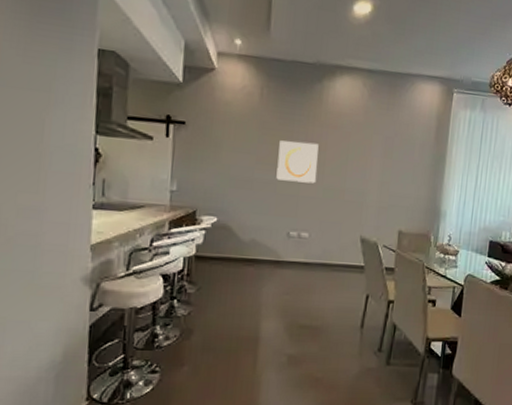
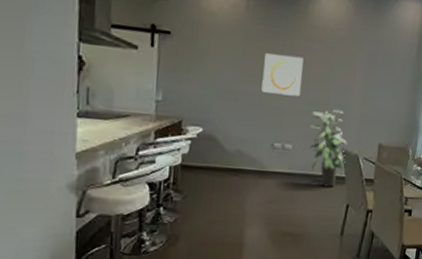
indoor plant: none [326,196,365,277] -> present [310,110,347,187]

